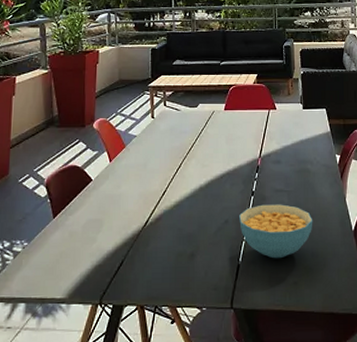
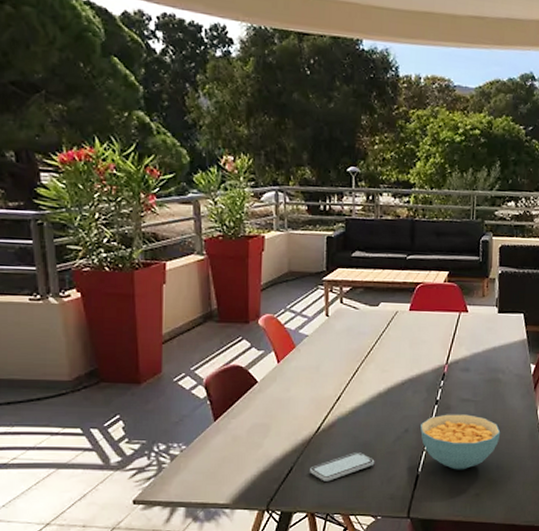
smartphone: none [139,244,199,274] -> present [310,452,375,482]

